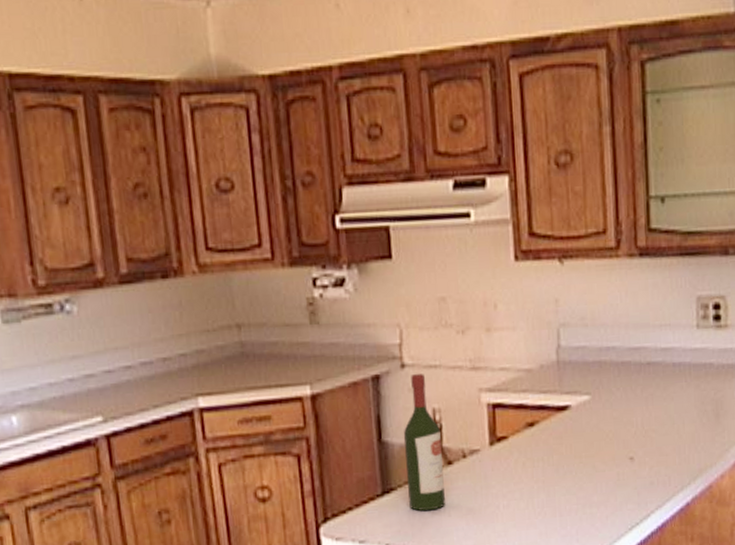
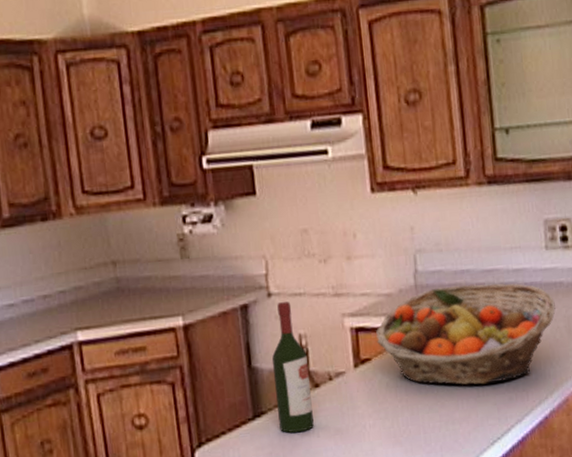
fruit basket: none [514,361,704,468] -> present [376,283,556,385]

